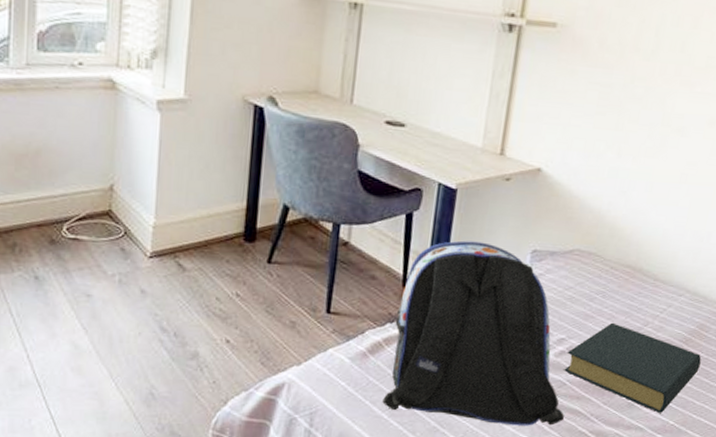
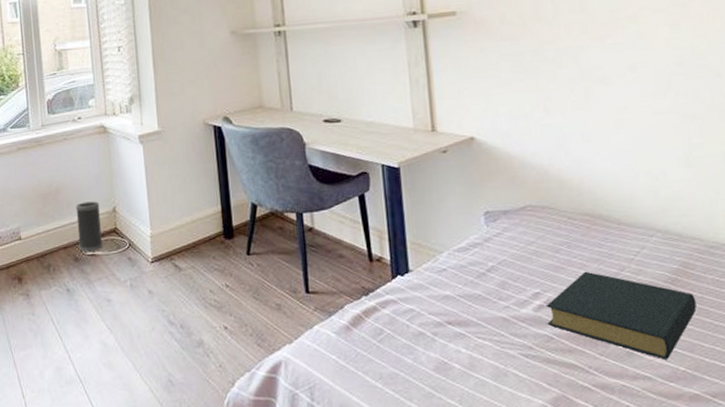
speaker: none [58,172,93,236] -> present [75,201,103,253]
backpack: present [382,240,565,426] -> none [369,211,562,385]

